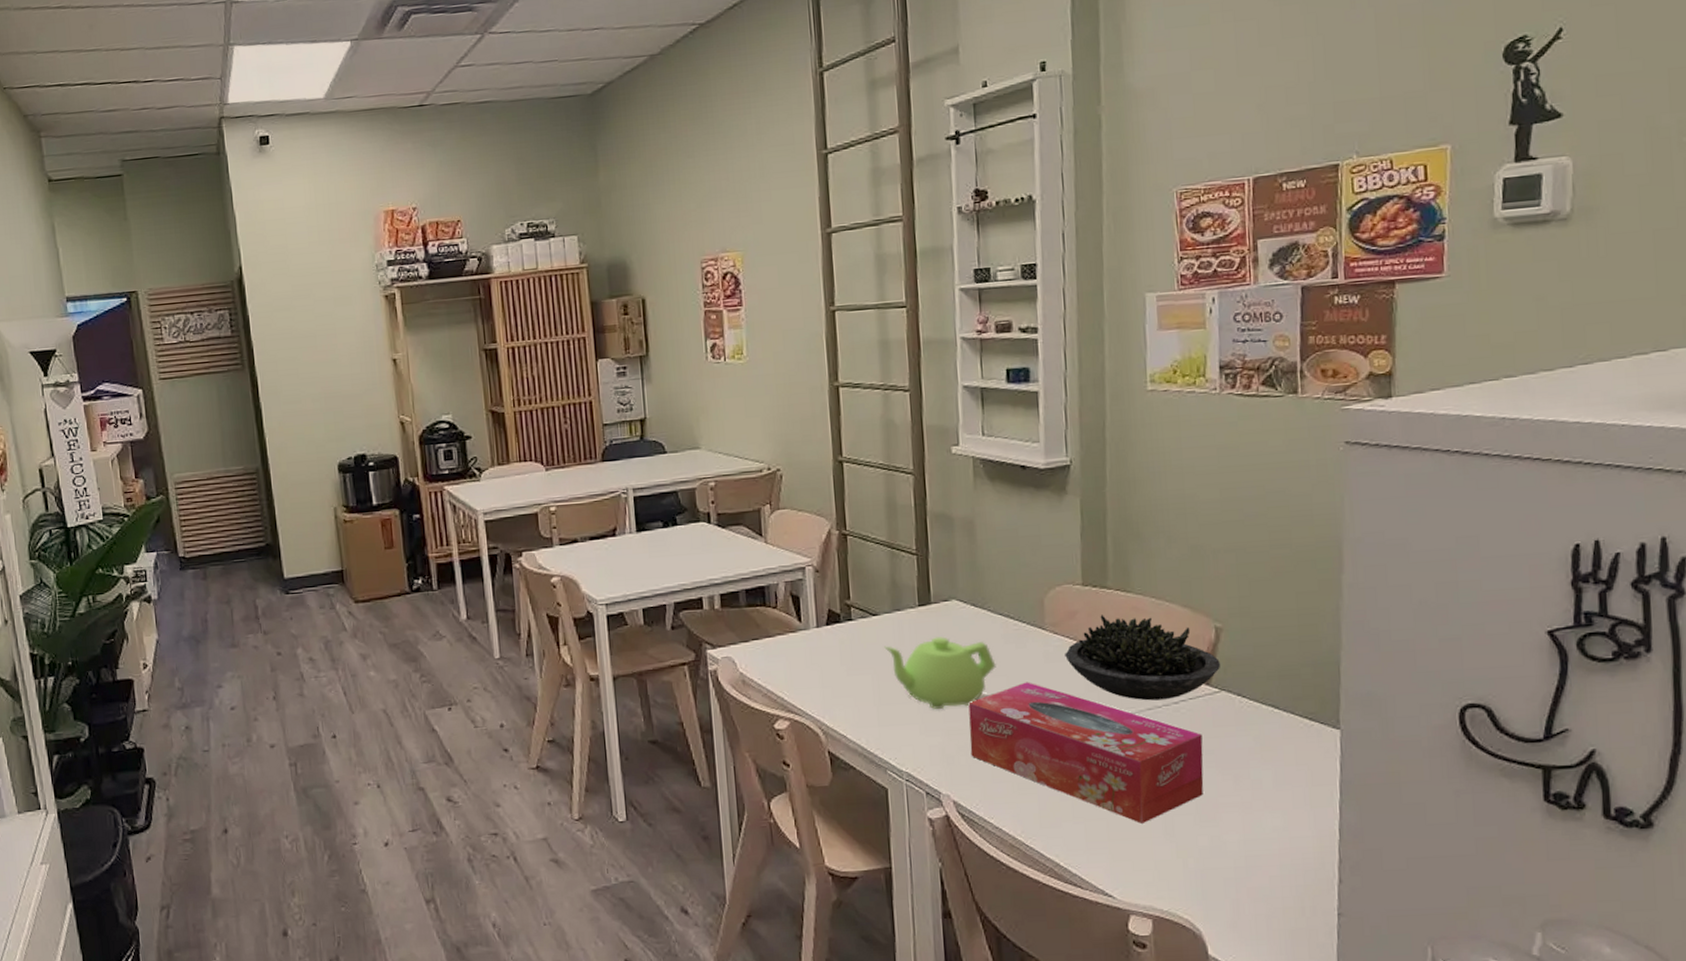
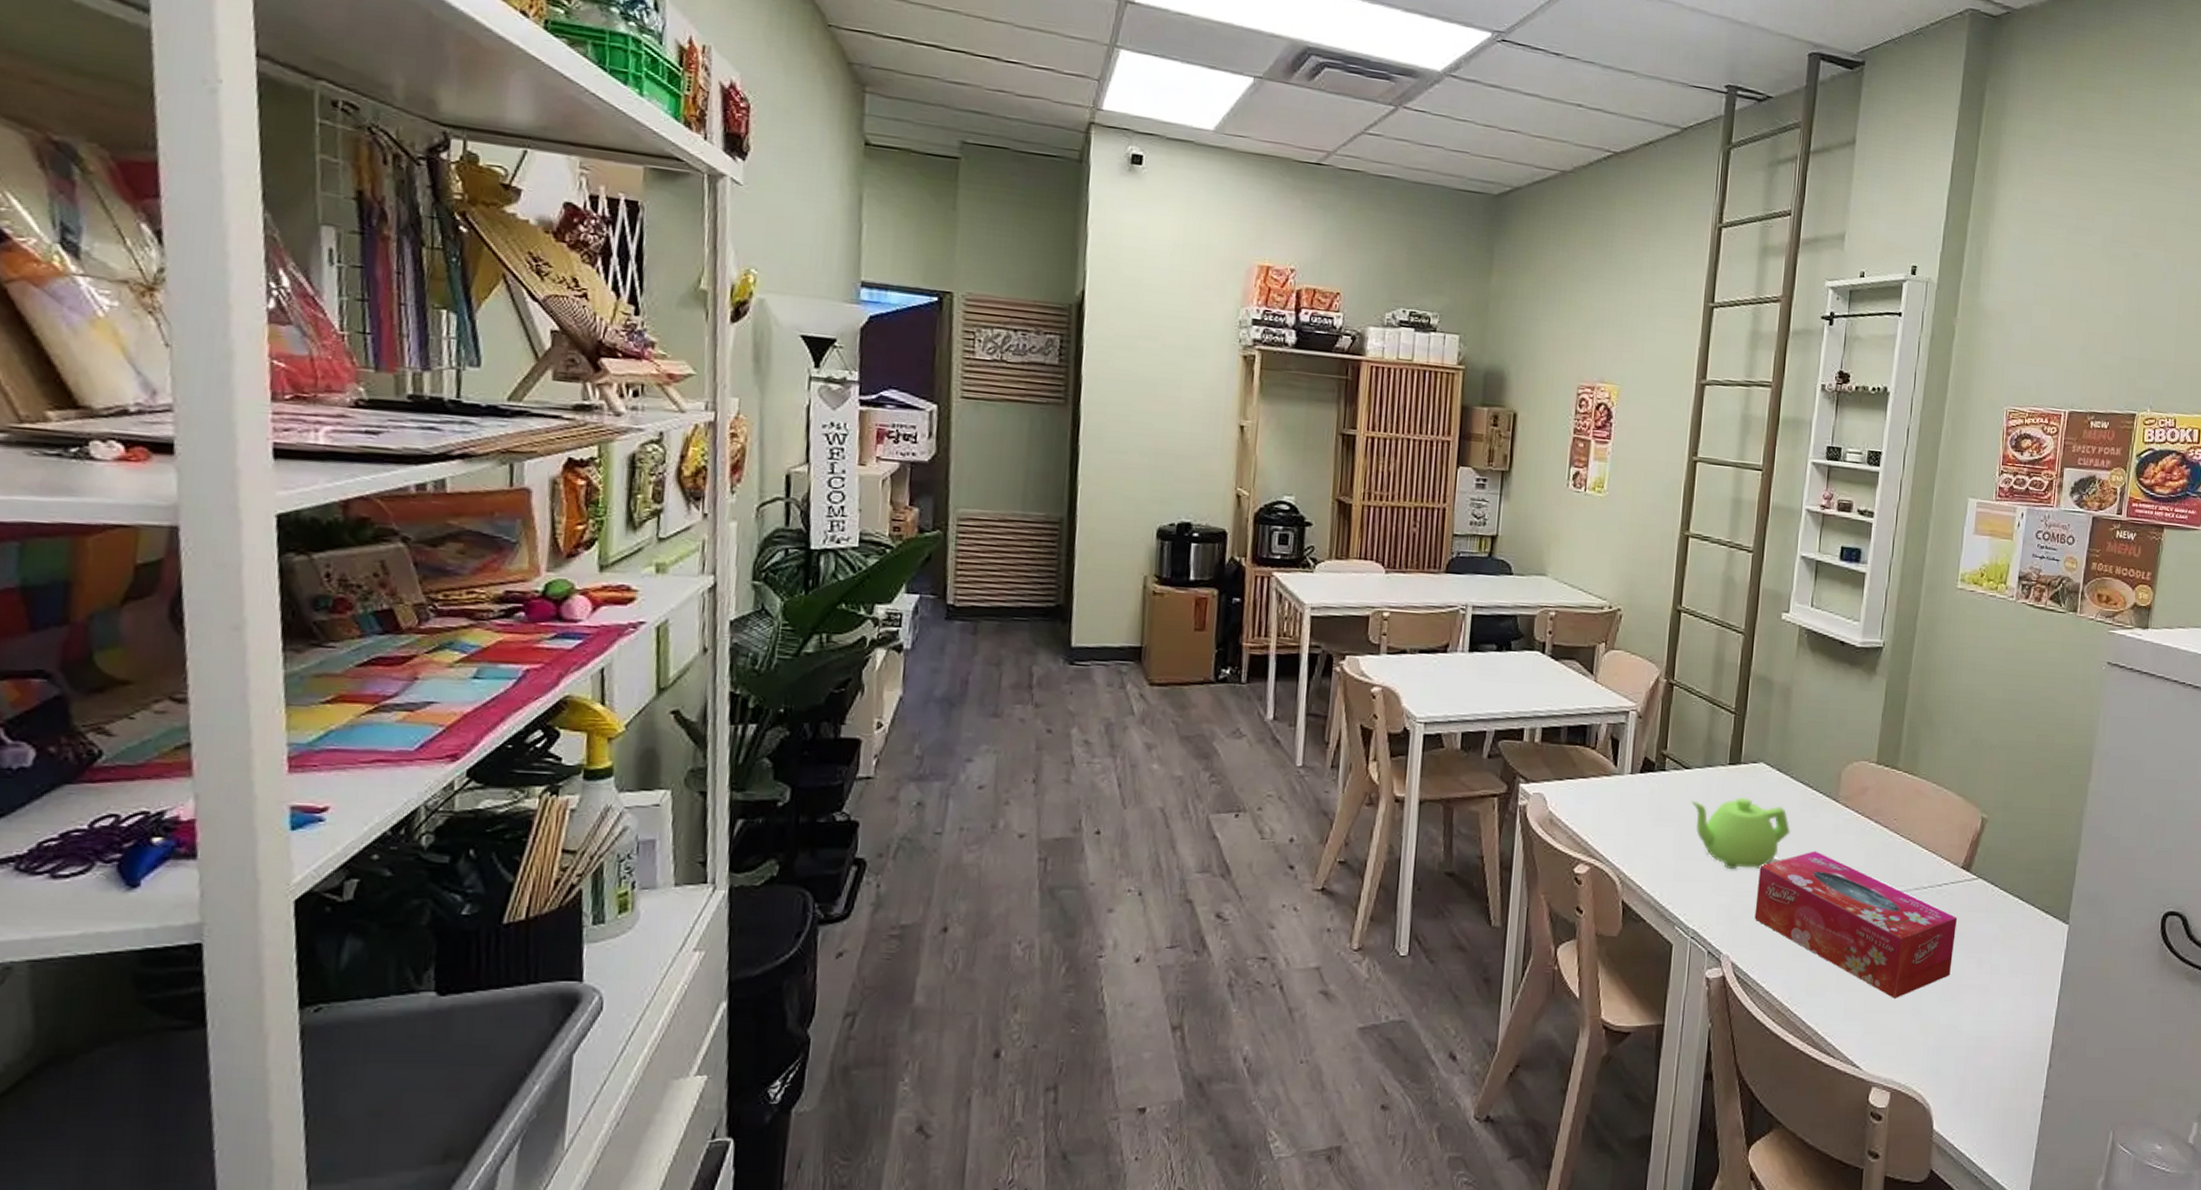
succulent plant: present [1065,615,1220,701] -> none [1852,794,1981,882]

